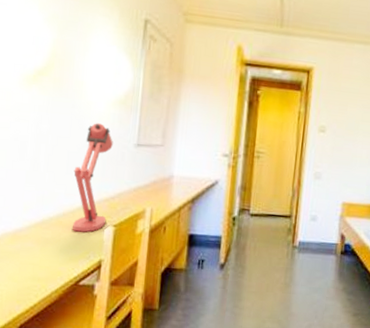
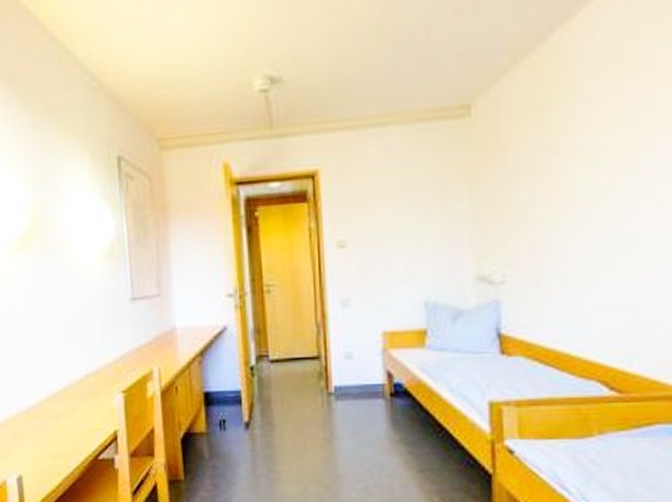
desk lamp: present [73,123,113,232] -> none [73,281,115,402]

